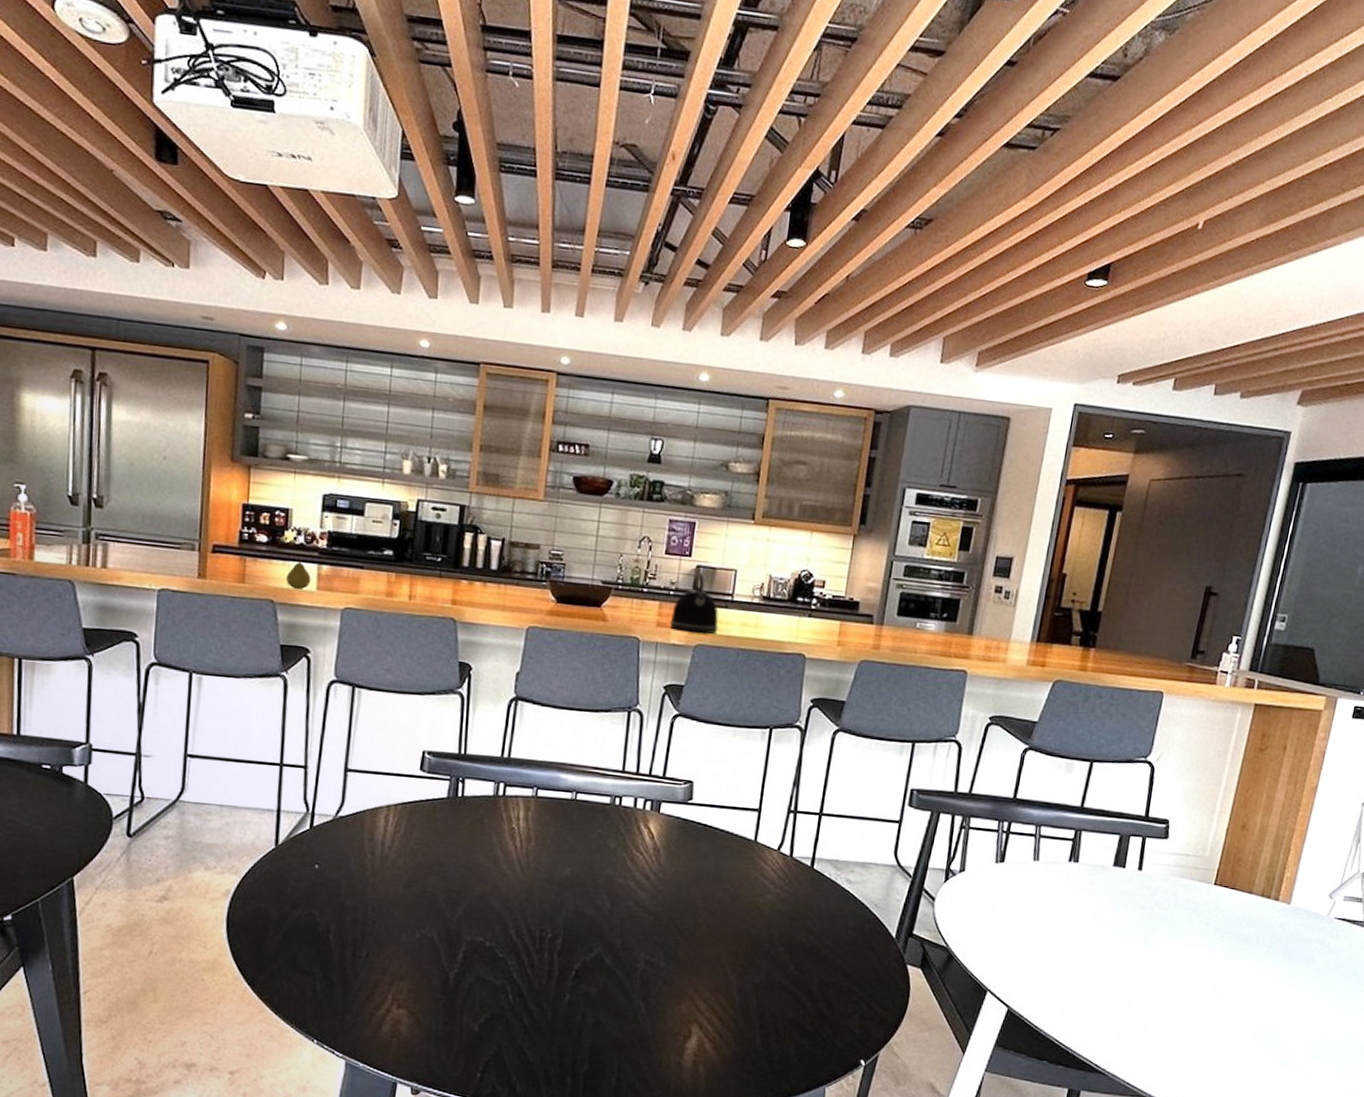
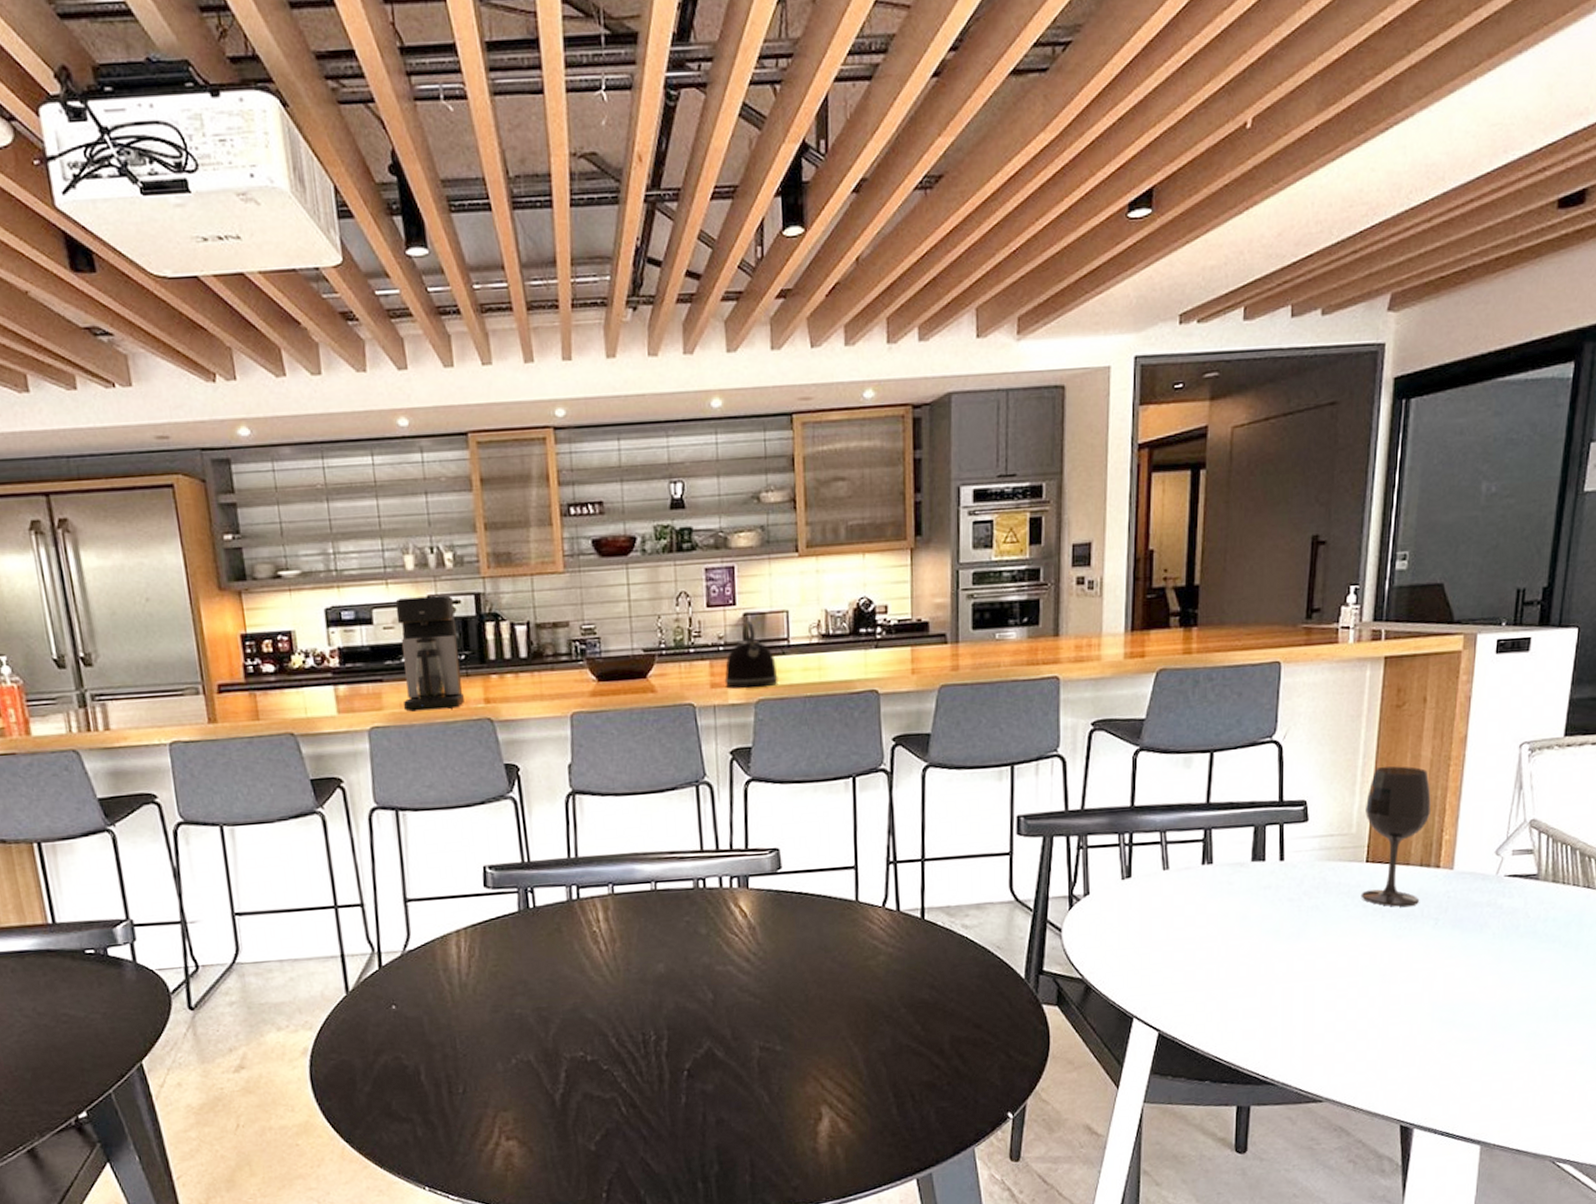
fruit: present [286,558,311,590] -> none [303,682,330,718]
coffee maker: none [378,497,440,604] -> present [395,595,464,712]
wine glass: none [1205,801,1280,931] -> present [1360,766,1431,907]

